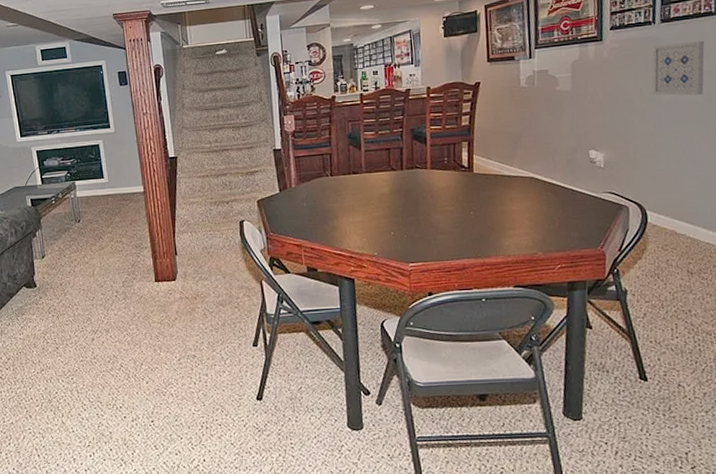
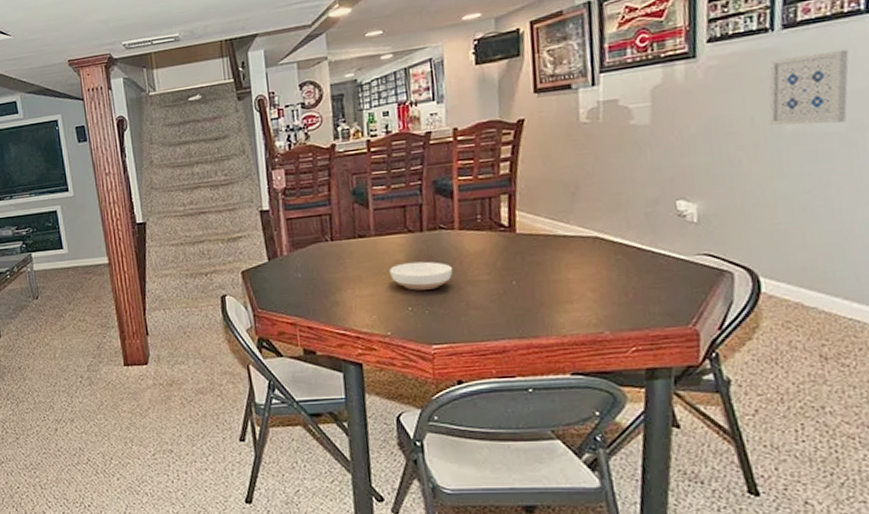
bowl: none [377,194,426,218] -> present [389,261,453,290]

